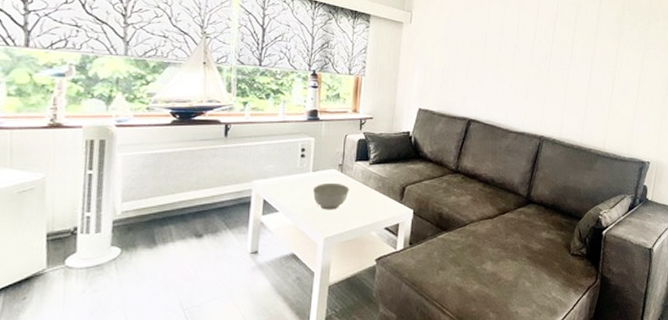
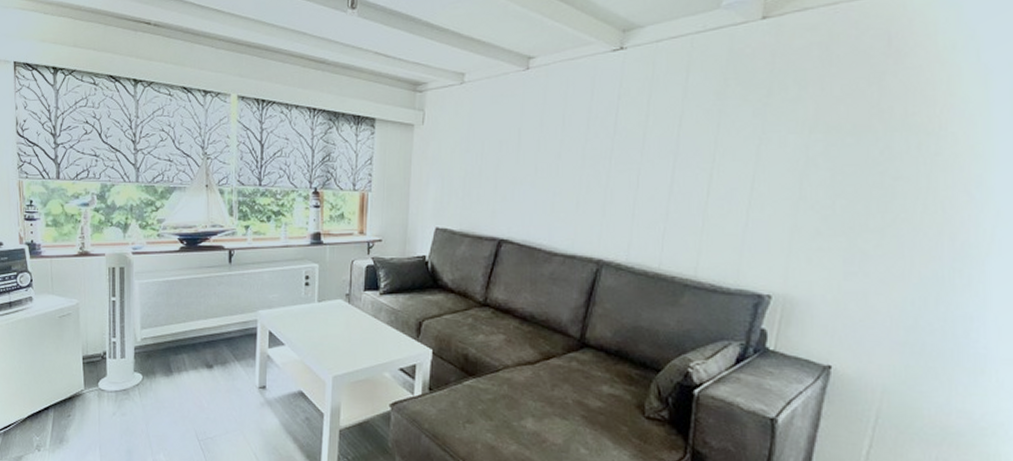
bowl: present [313,182,350,210] -> none [319,314,358,346]

